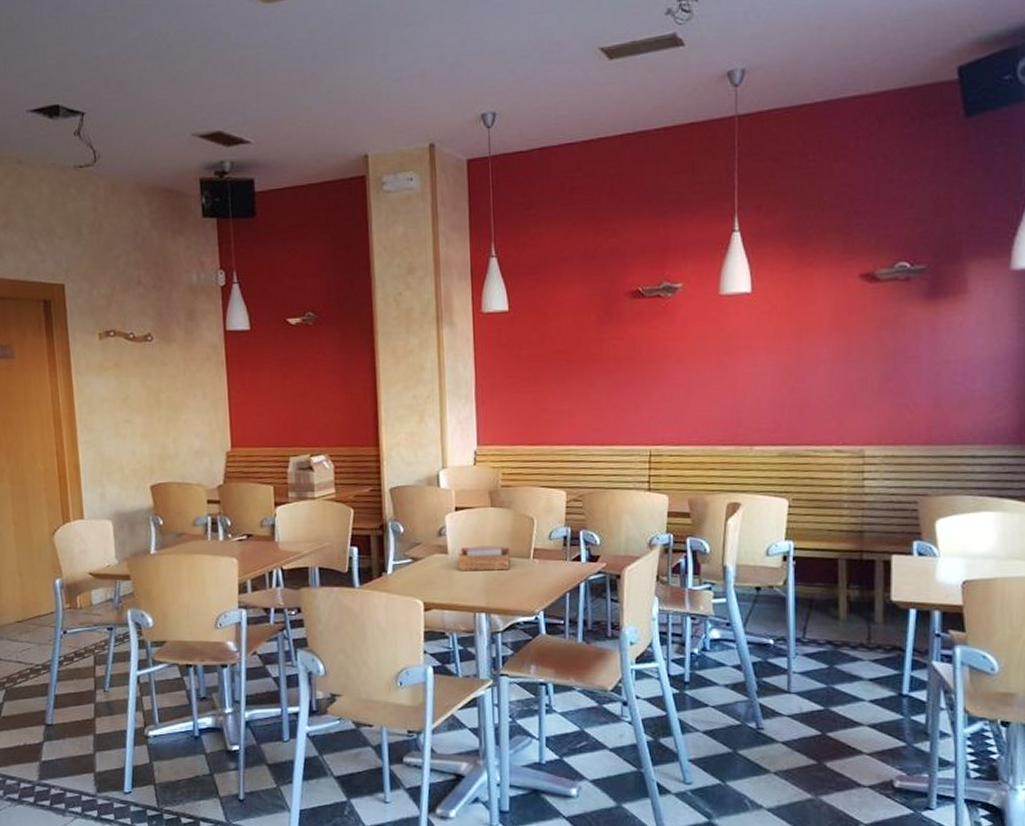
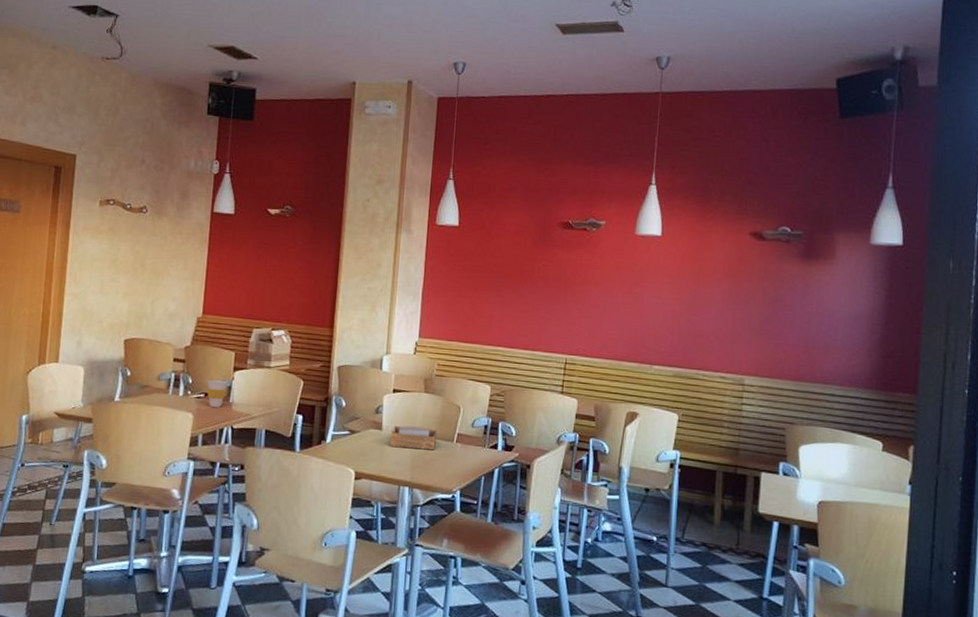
cup: none [247,518,271,549] -> present [206,379,228,408]

